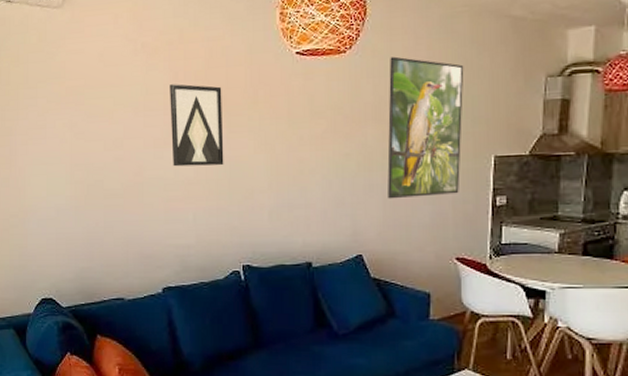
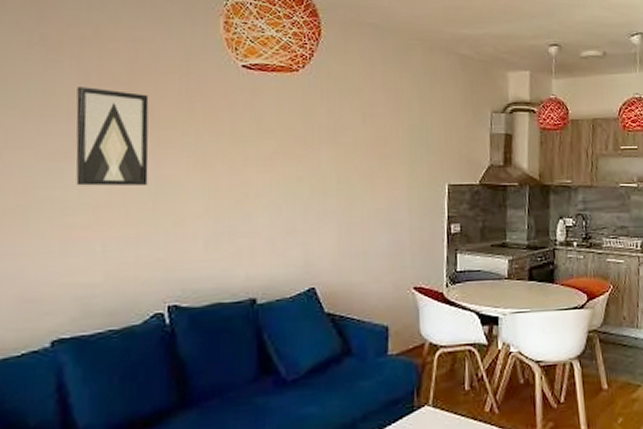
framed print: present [387,56,464,199] -> none [343,80,418,227]

